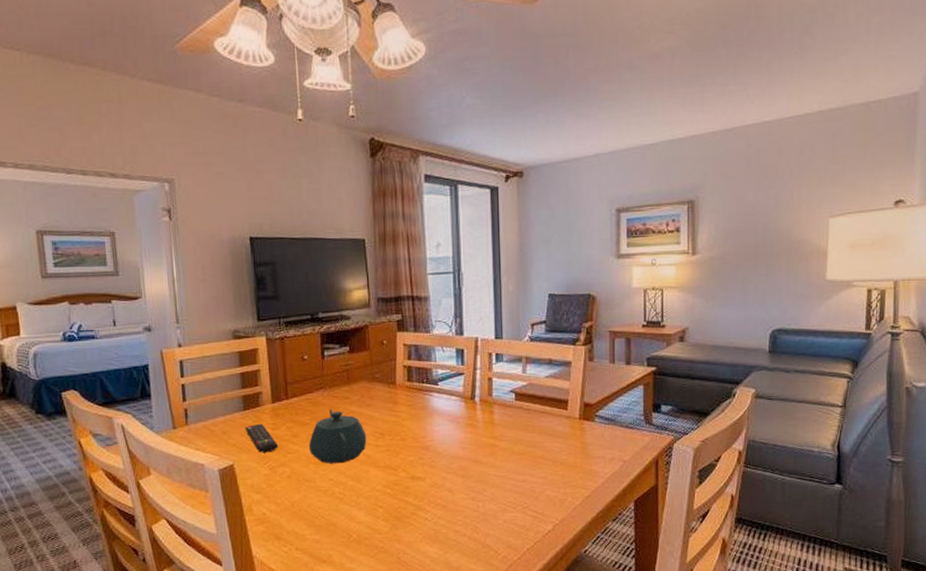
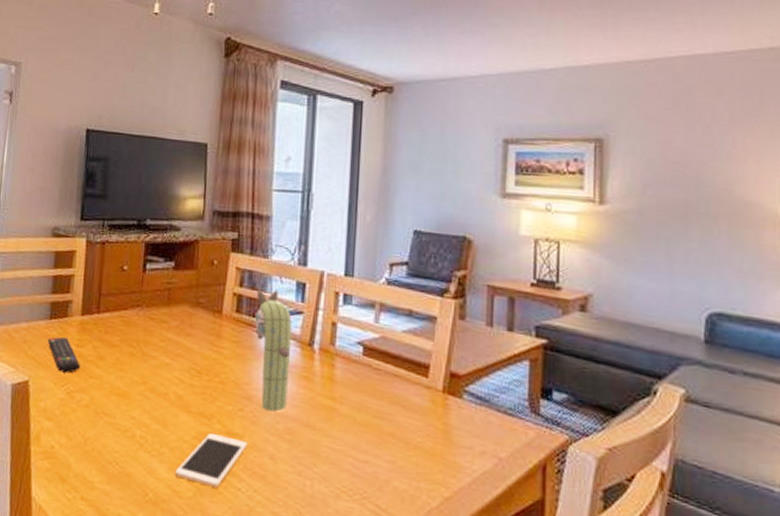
teapot: present [308,409,367,464] -> none [113,331,181,401]
cell phone: none [372,480,429,521] -> present [175,433,248,488]
plant: none [424,358,458,456] -> present [254,289,292,412]

